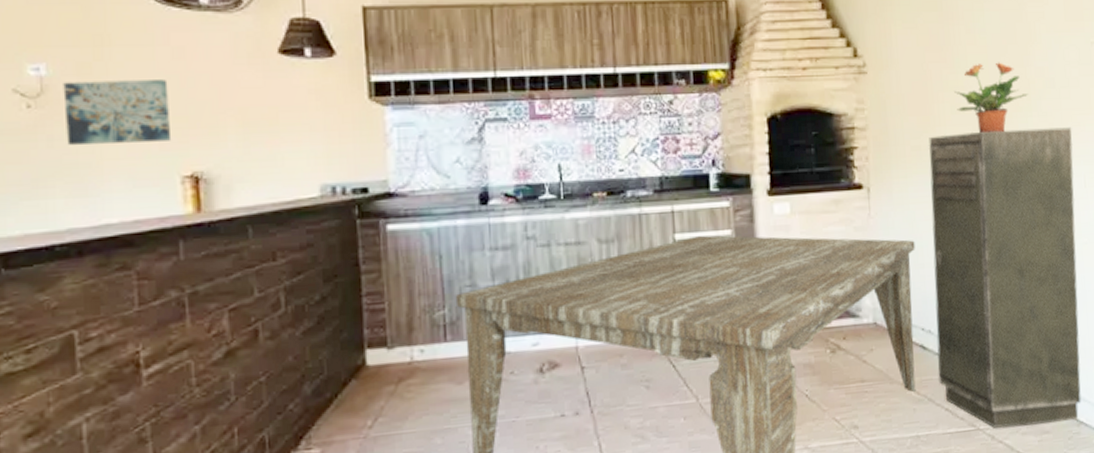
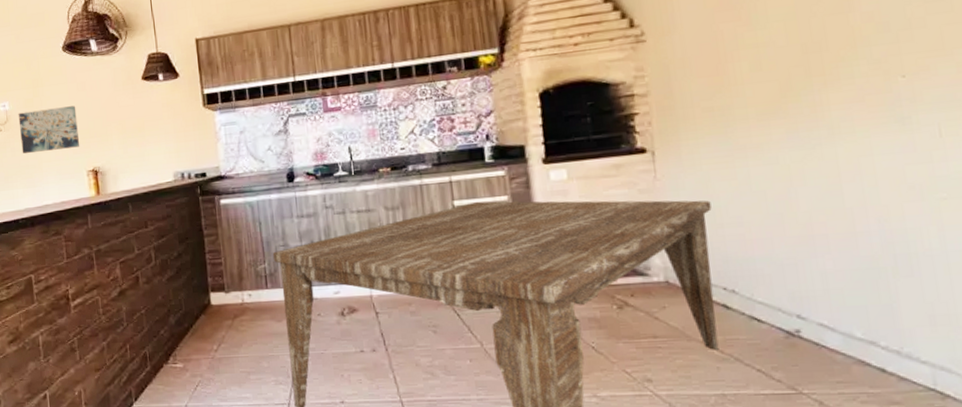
storage cabinet: present [928,127,1082,429] -> none [722,72,947,395]
potted plant: present [954,62,1029,132] -> none [753,12,853,88]

